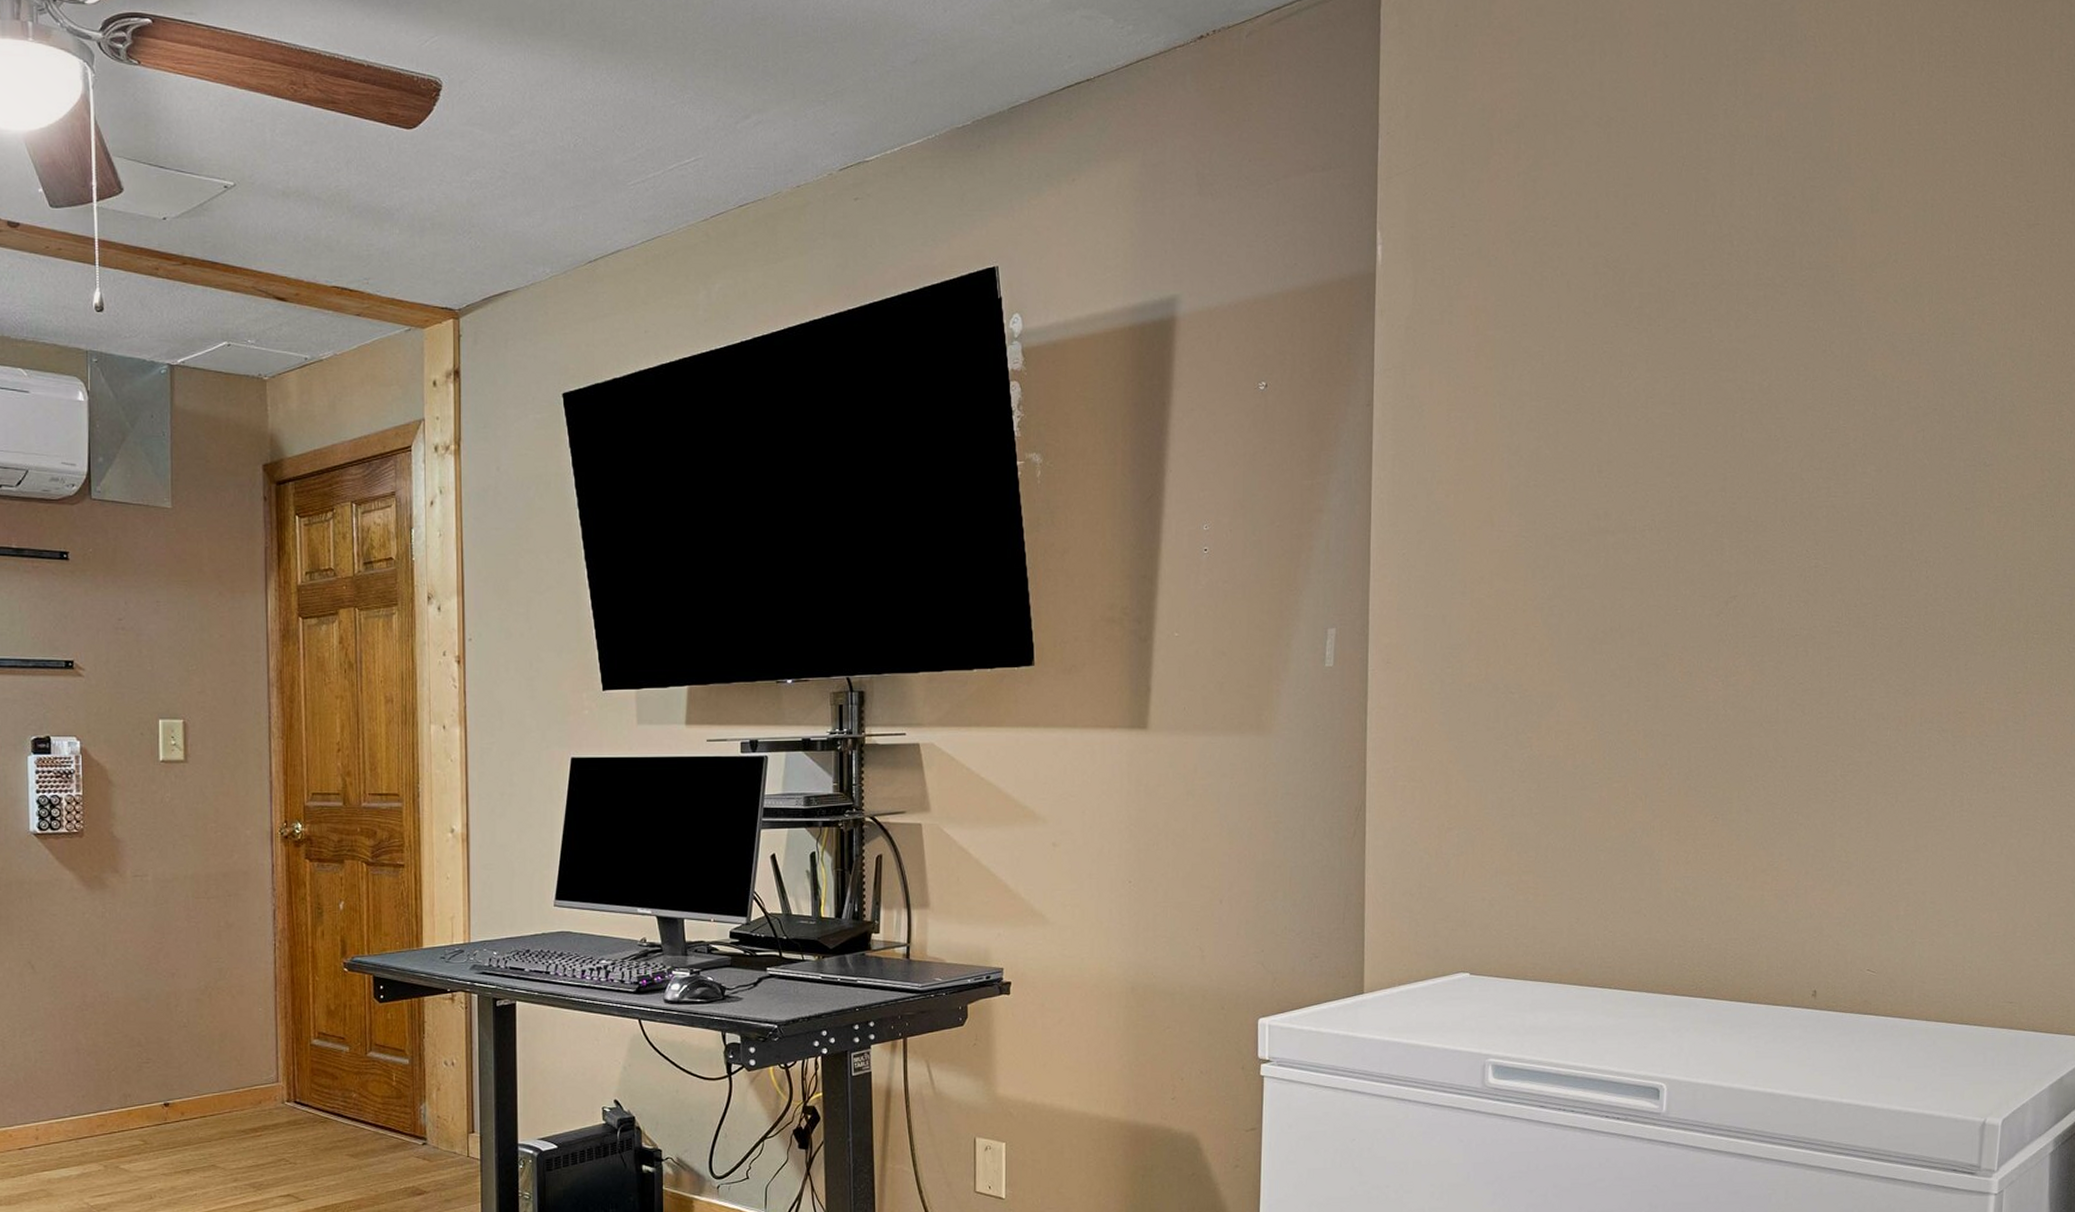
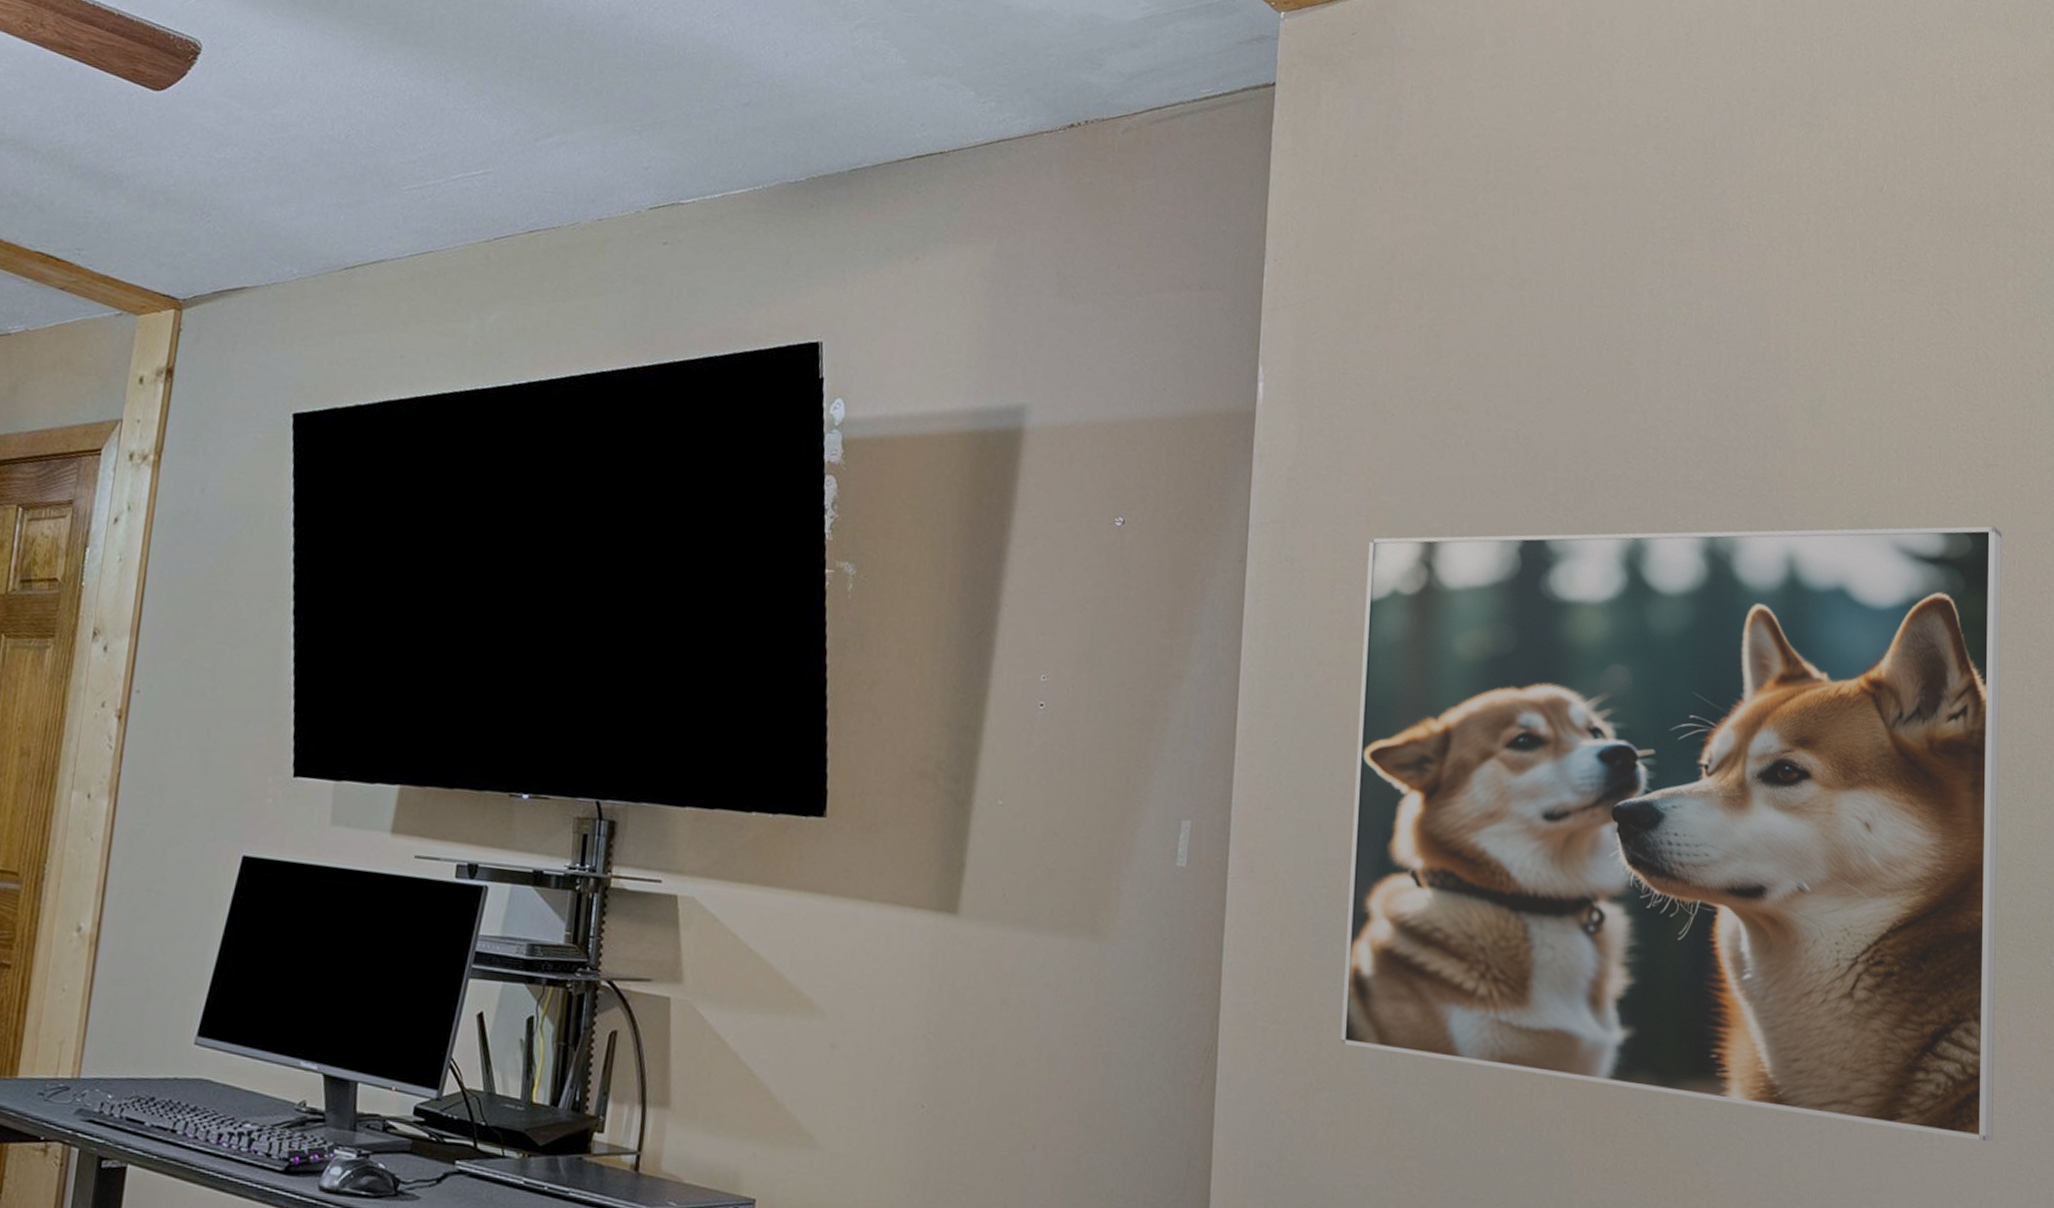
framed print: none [1466,280,2041,801] -> present [1340,526,2003,1142]

